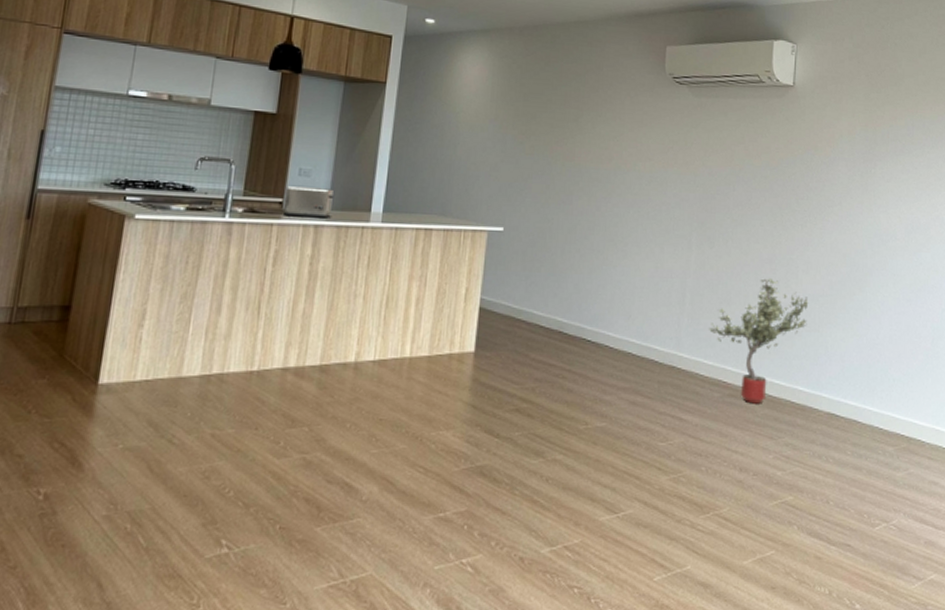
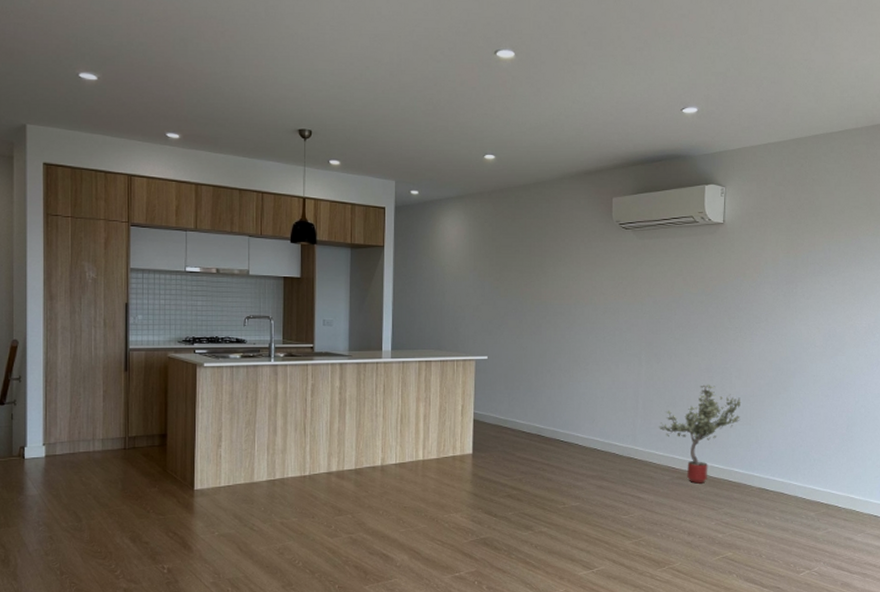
toaster: present [282,185,334,220] -> none [314,333,353,359]

